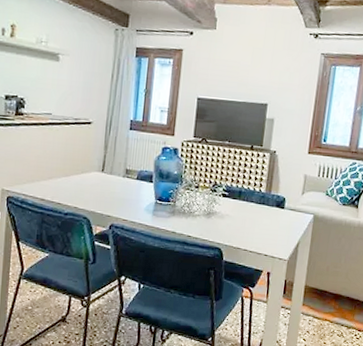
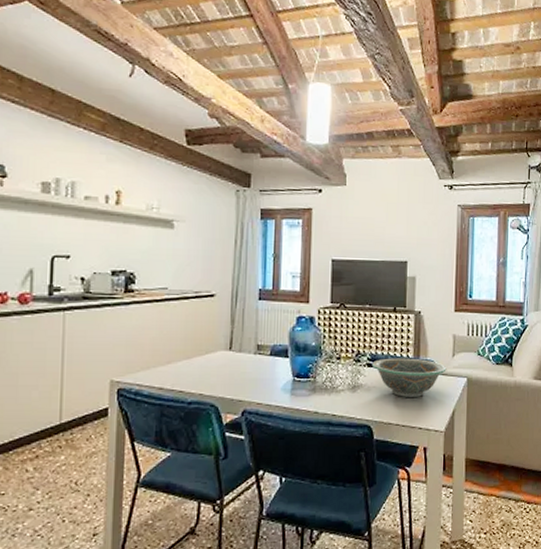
decorative bowl: none [226,190,295,228] -> present [371,358,447,398]

